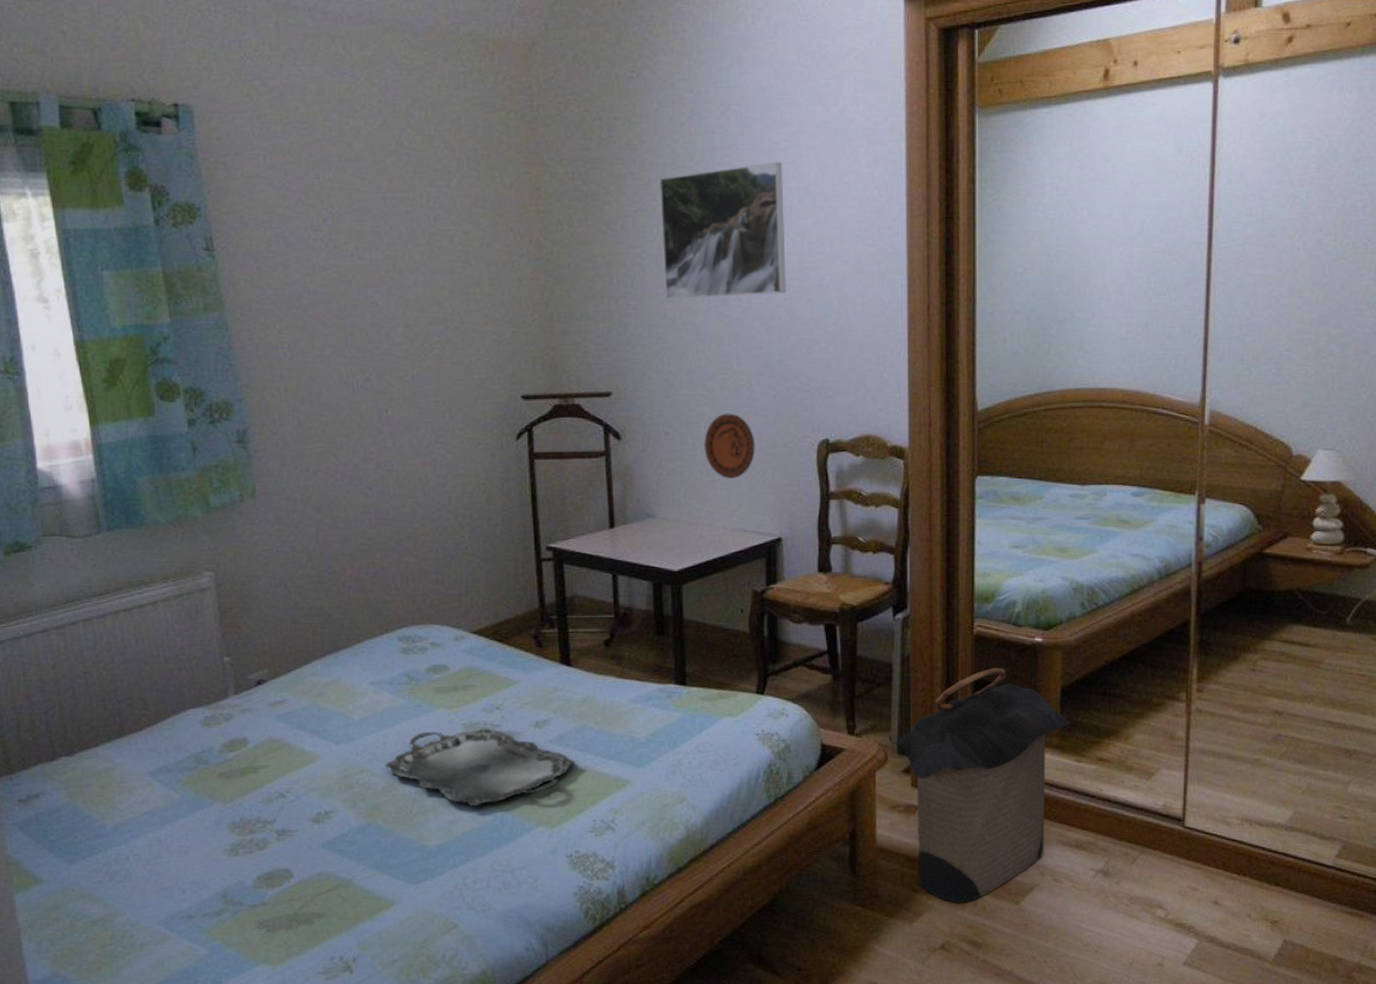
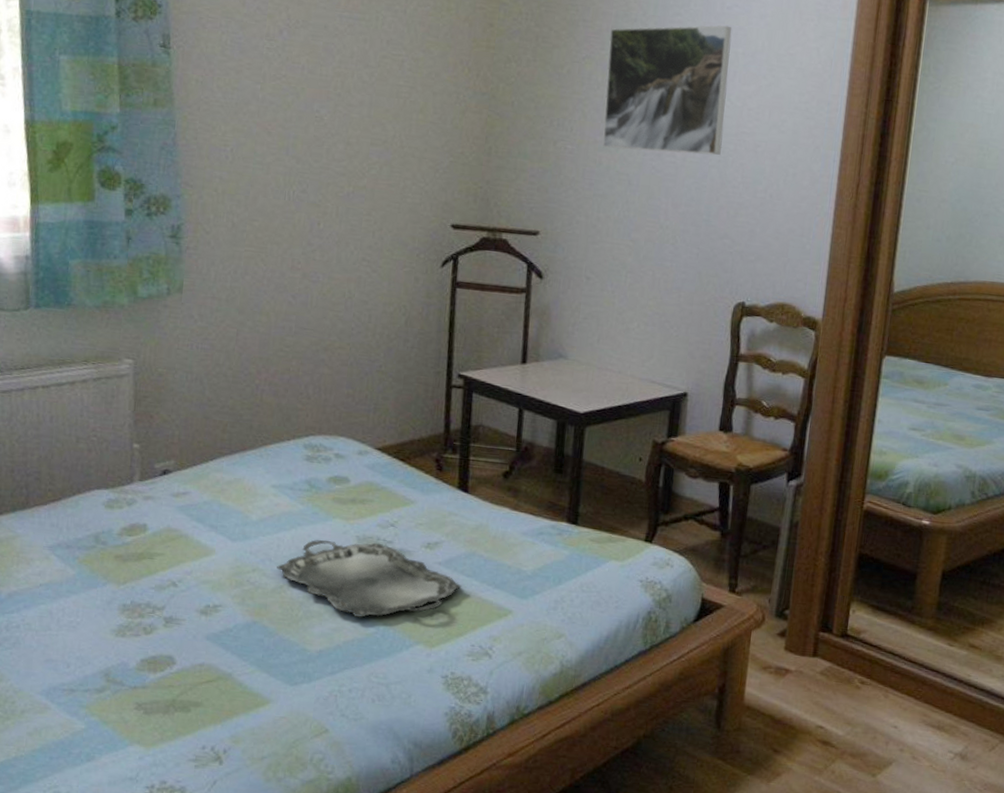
decorative plate: present [703,413,755,479] -> none [622,265,673,330]
laundry hamper: present [893,667,1071,903] -> none [772,544,948,769]

